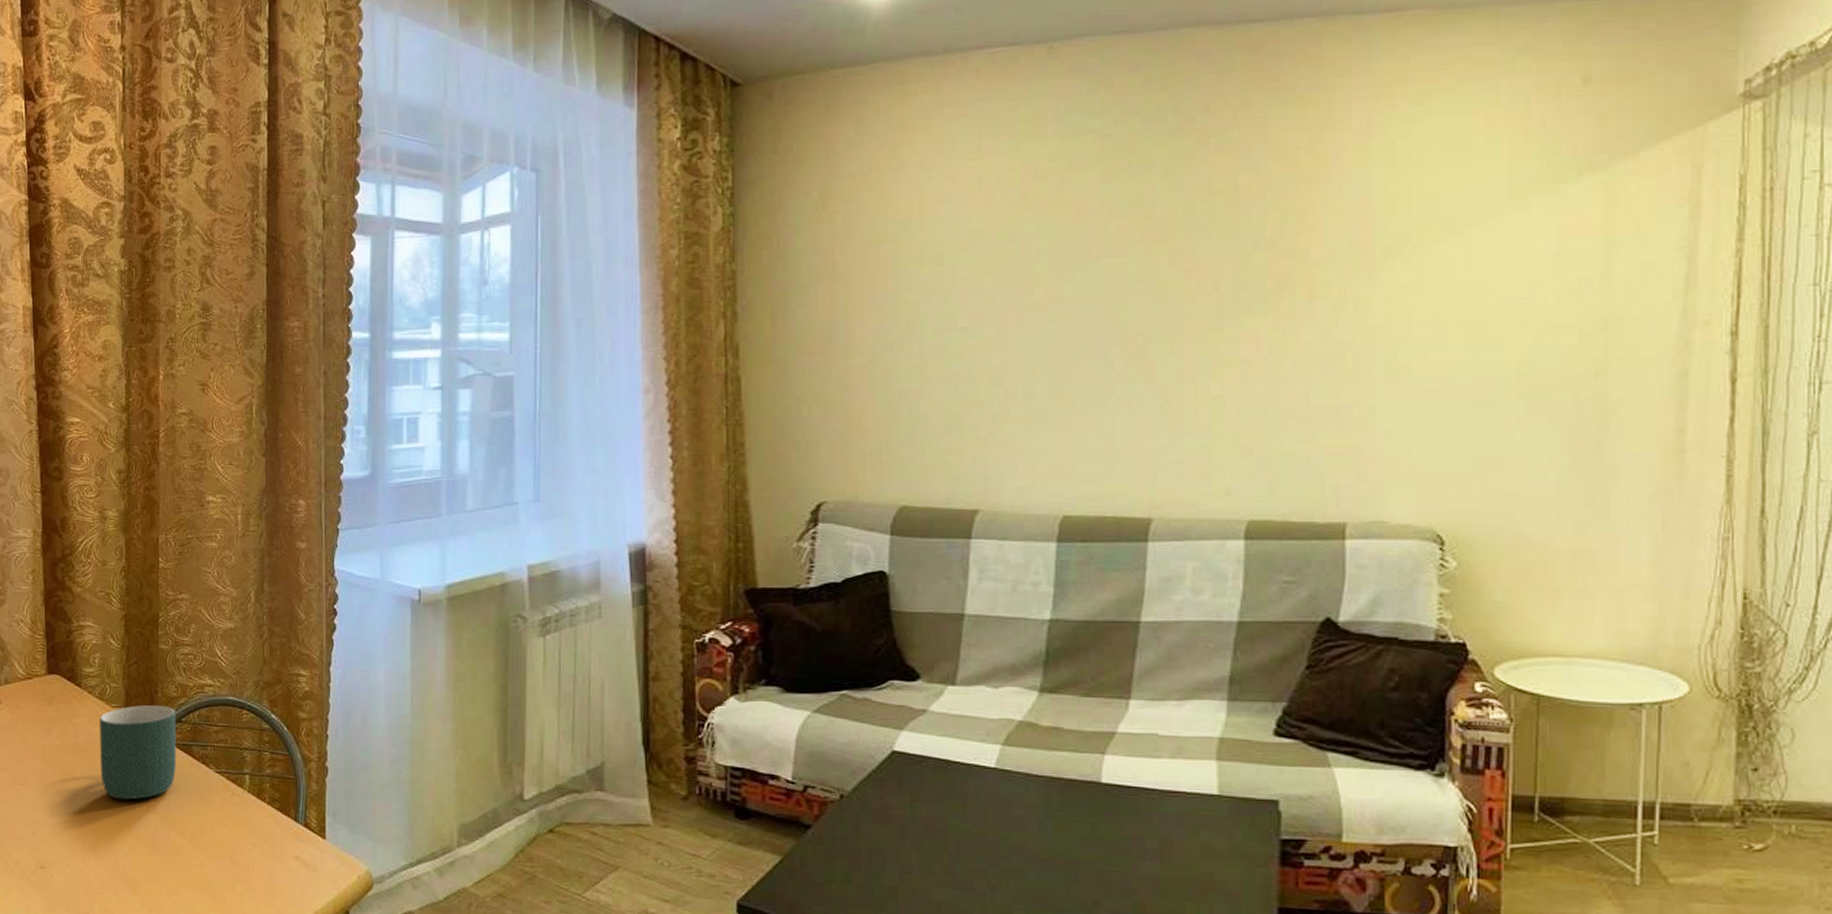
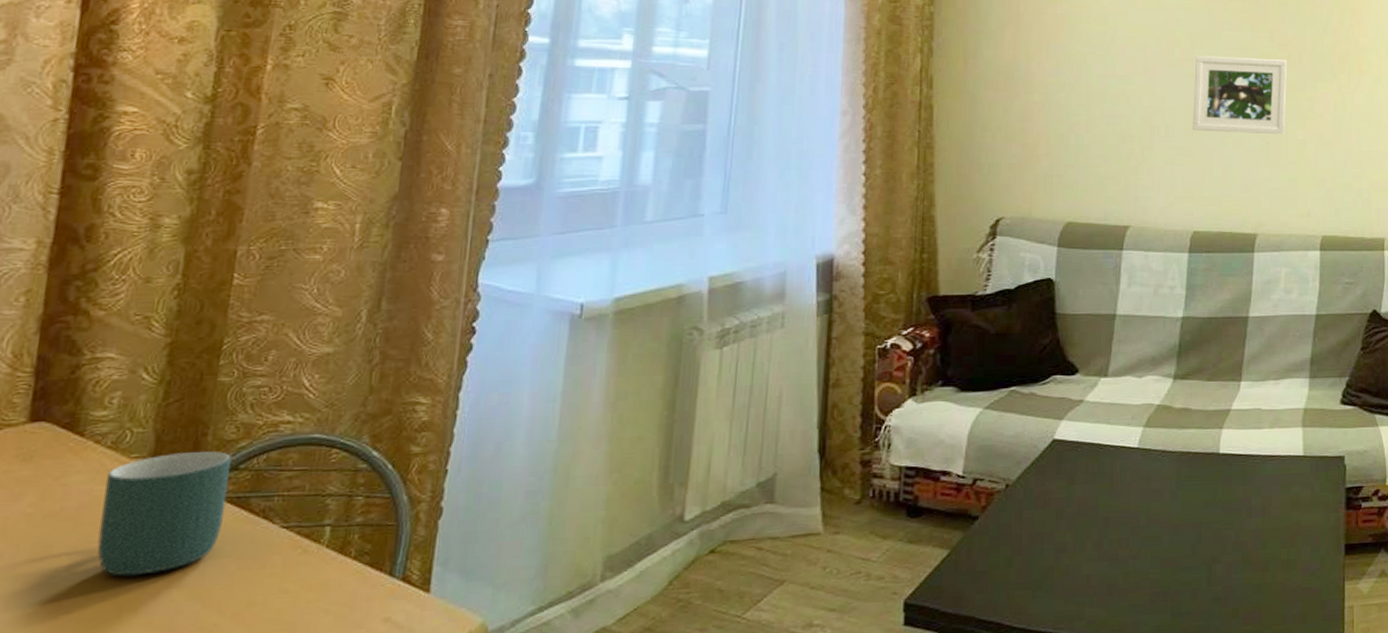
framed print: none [1060,290,1197,391] -> present [1193,55,1288,135]

